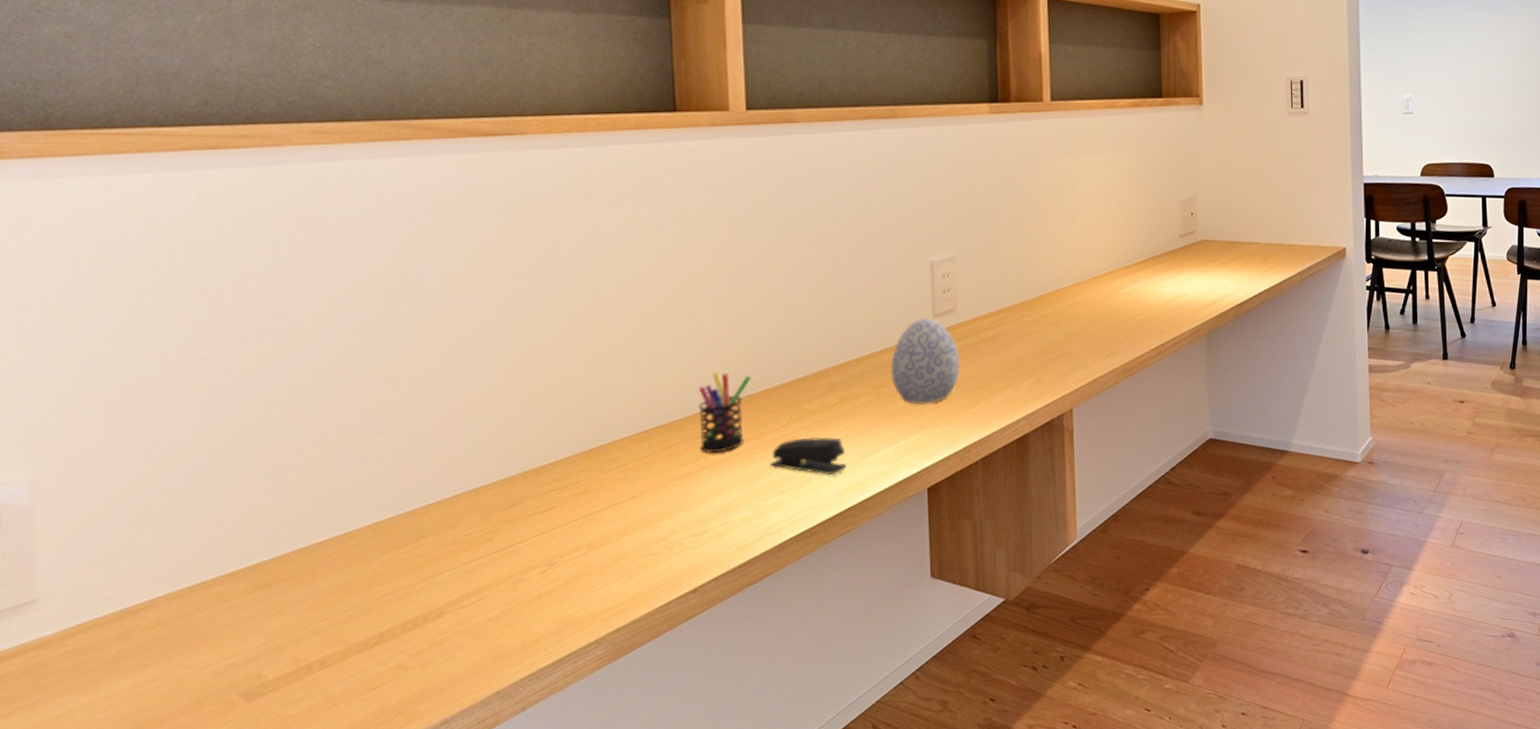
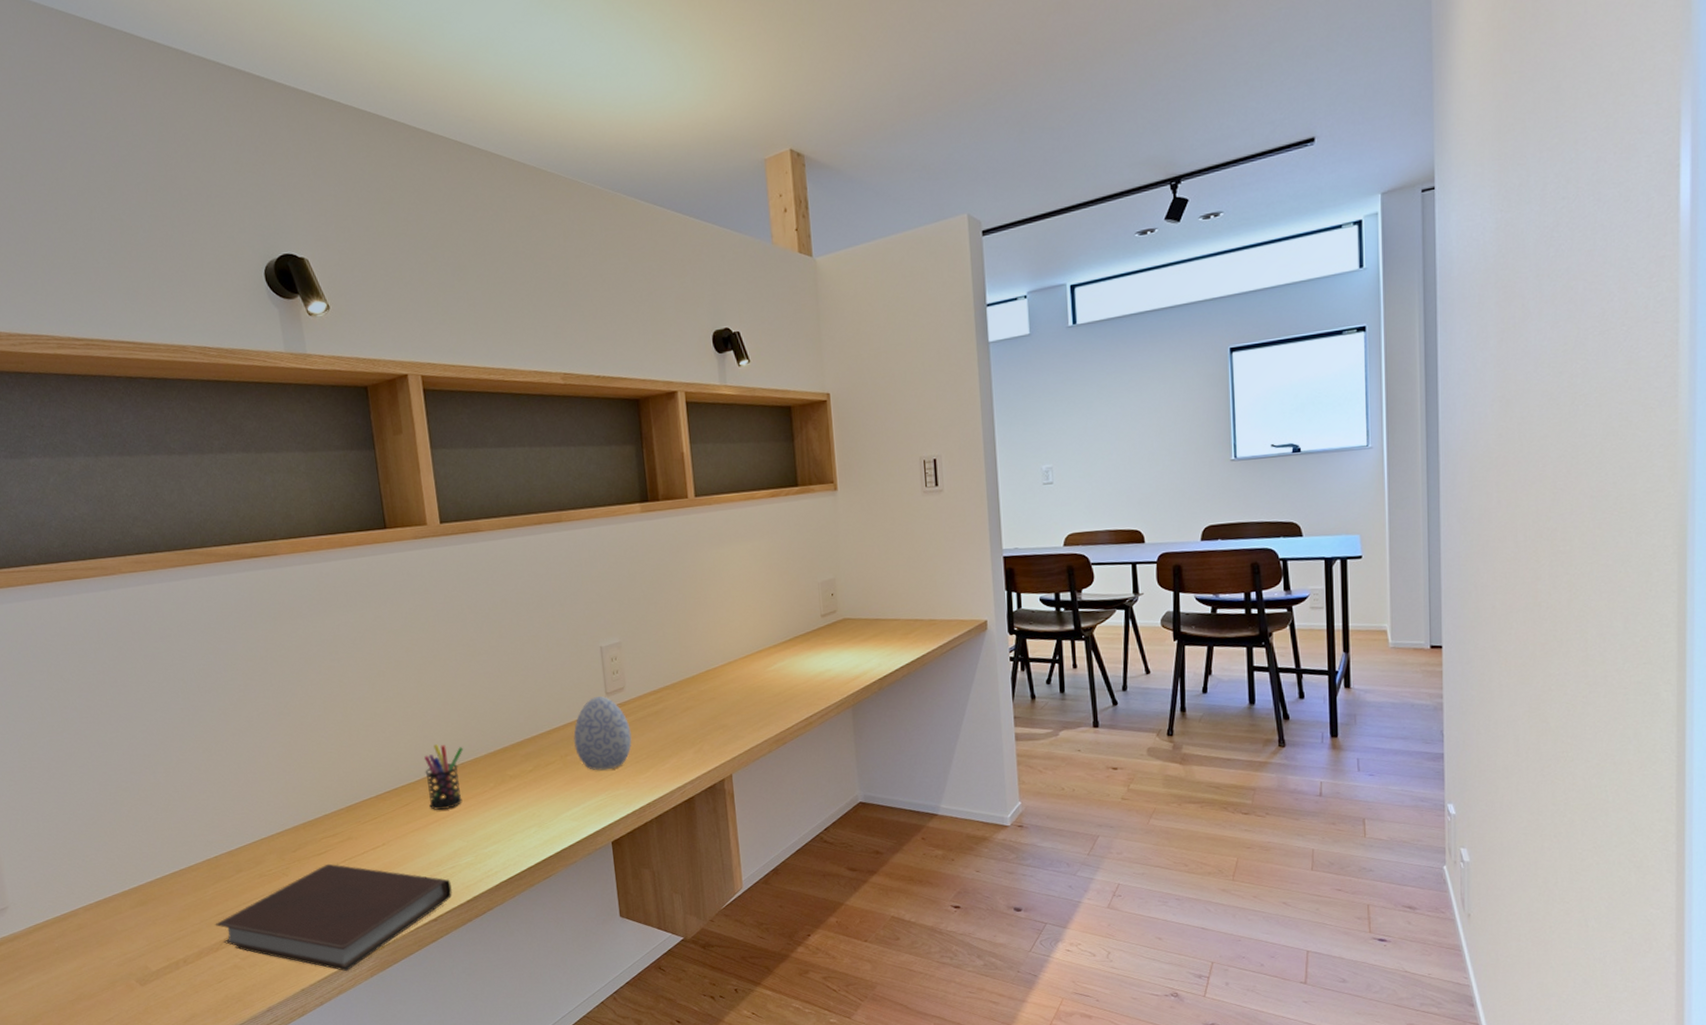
notebook: none [375,523,721,664] -> present [215,863,453,972]
stapler: present [770,437,847,476] -> none [484,798,545,830]

